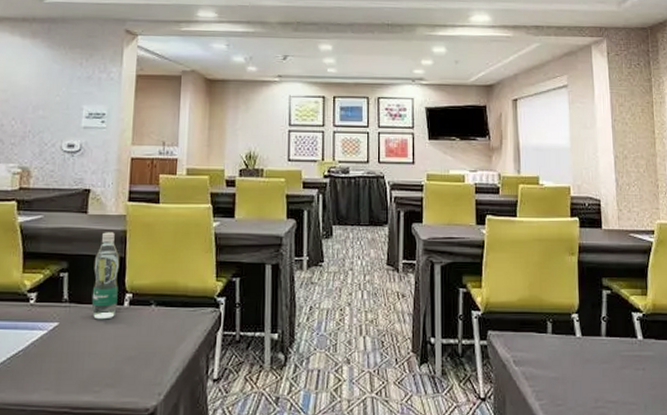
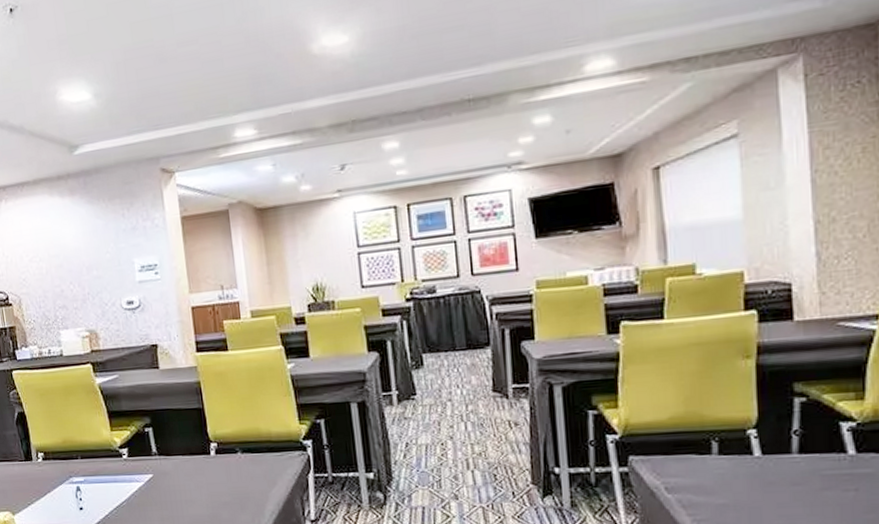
bottle: present [91,232,120,320] -> none [174,384,205,470]

